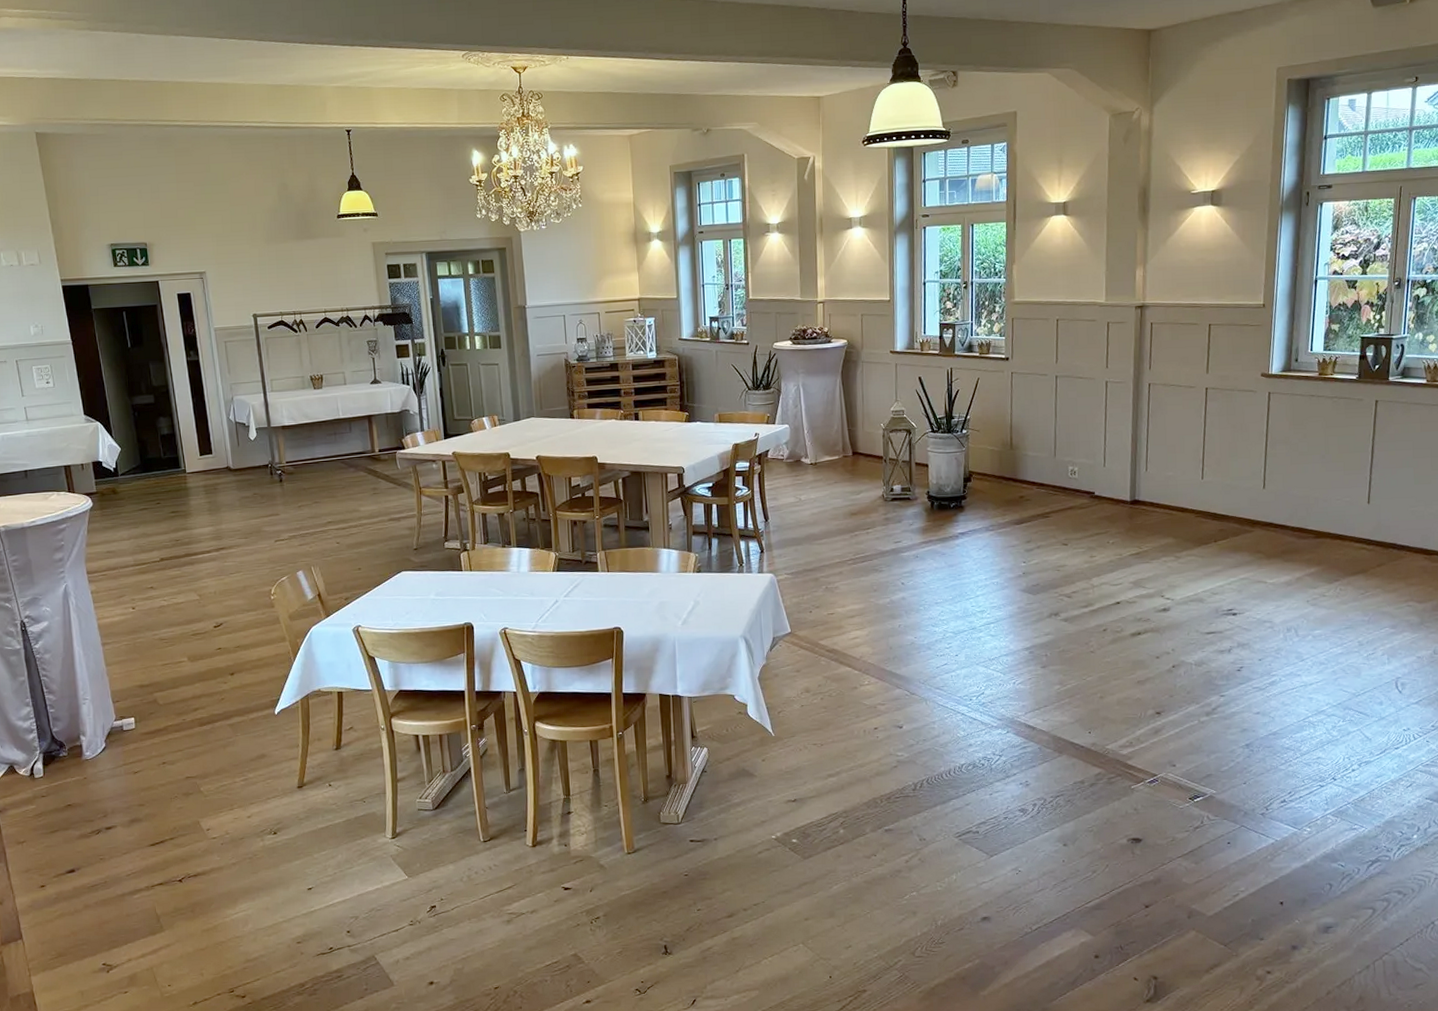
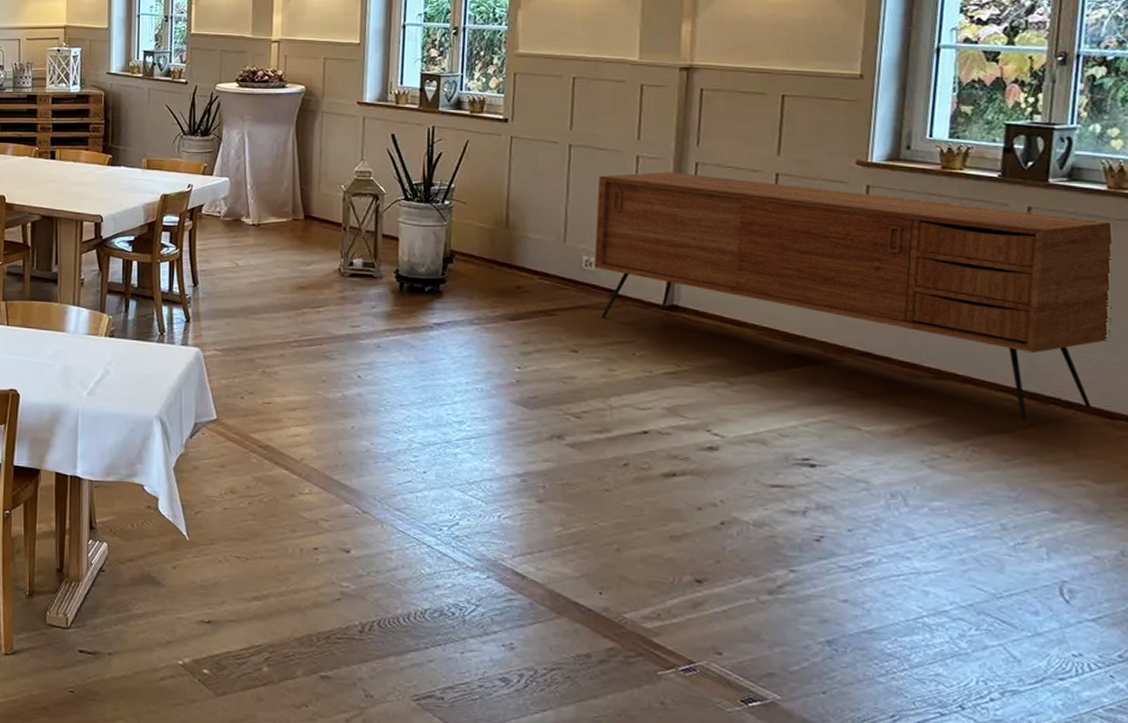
sideboard: none [1077,392,1429,564] -> present [594,172,1112,422]

